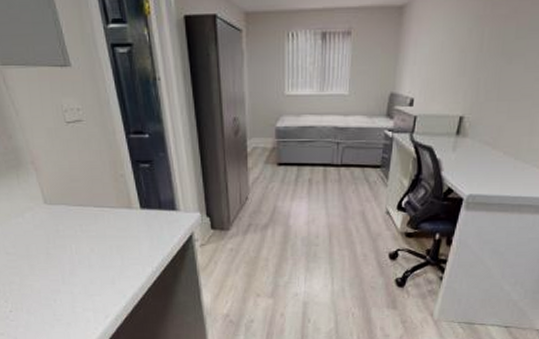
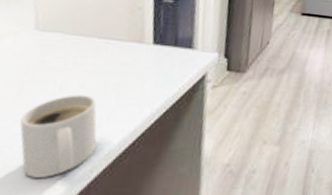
mug: none [54,257,116,324] -> present [19,94,97,178]

